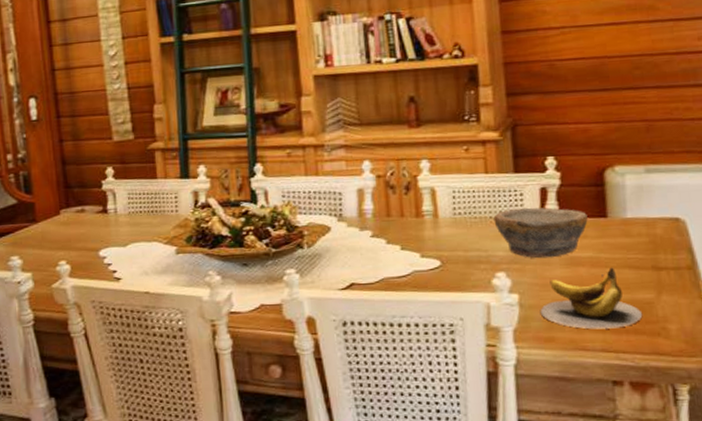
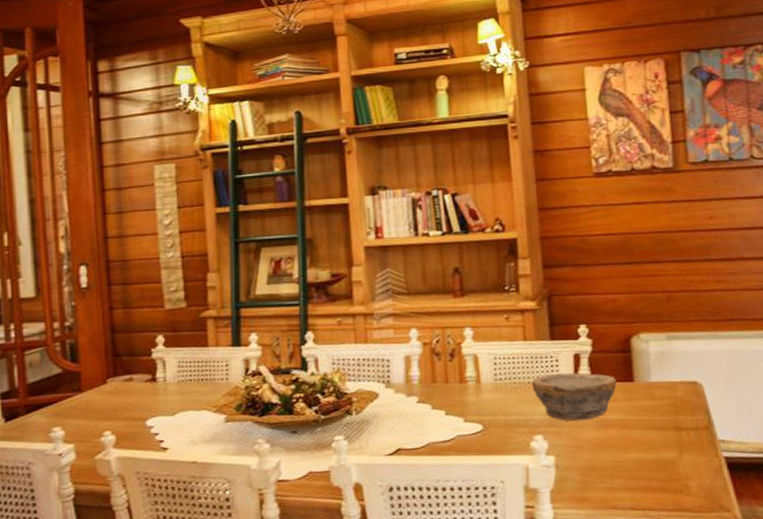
banana: present [540,267,643,330] -> none [574,428,667,489]

